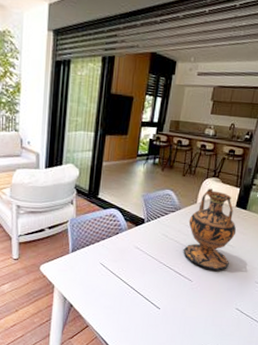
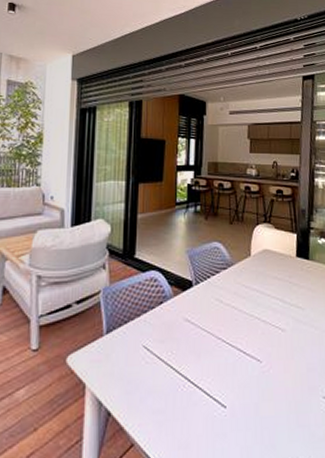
vase: present [183,188,237,271] -> none [243,236,303,344]

